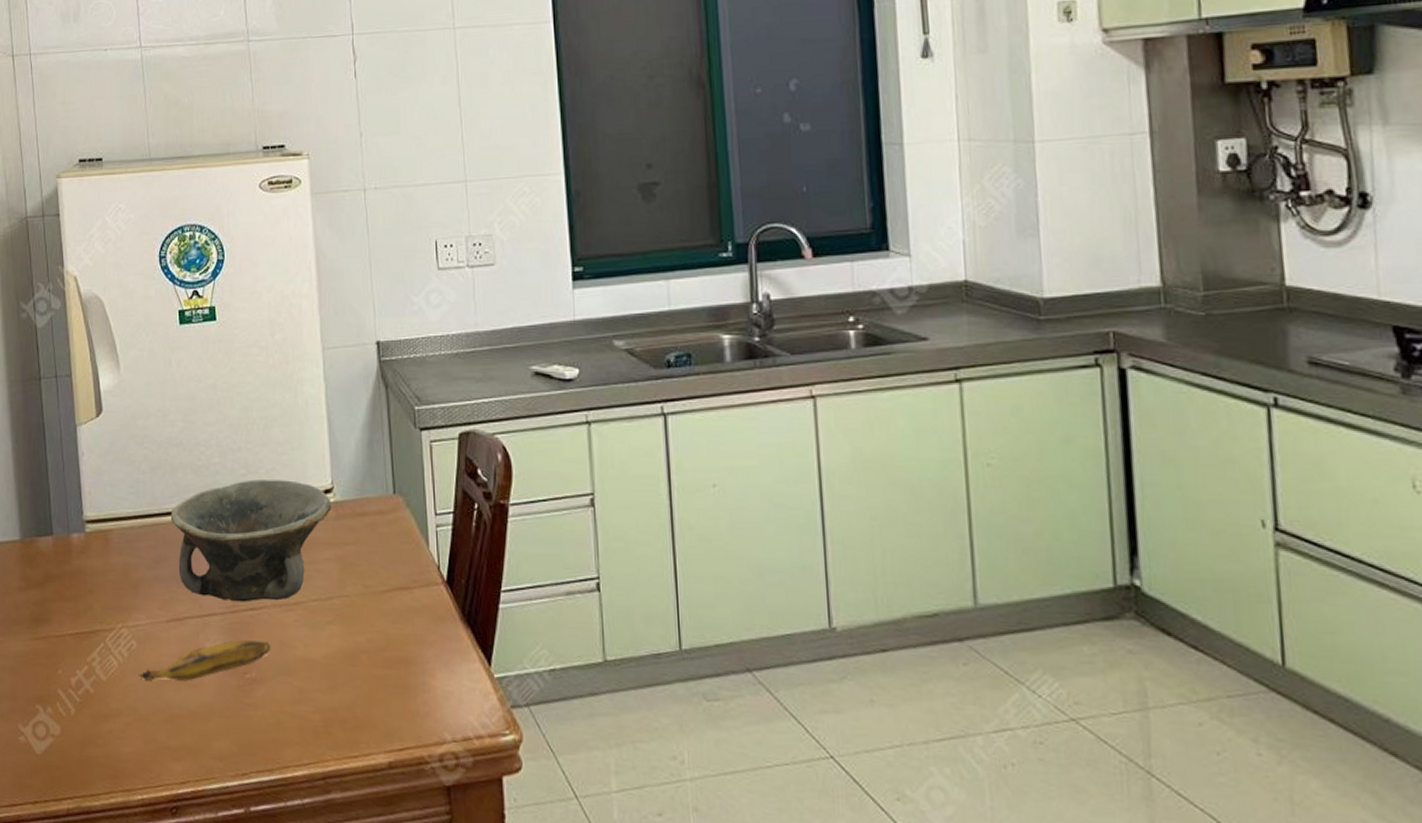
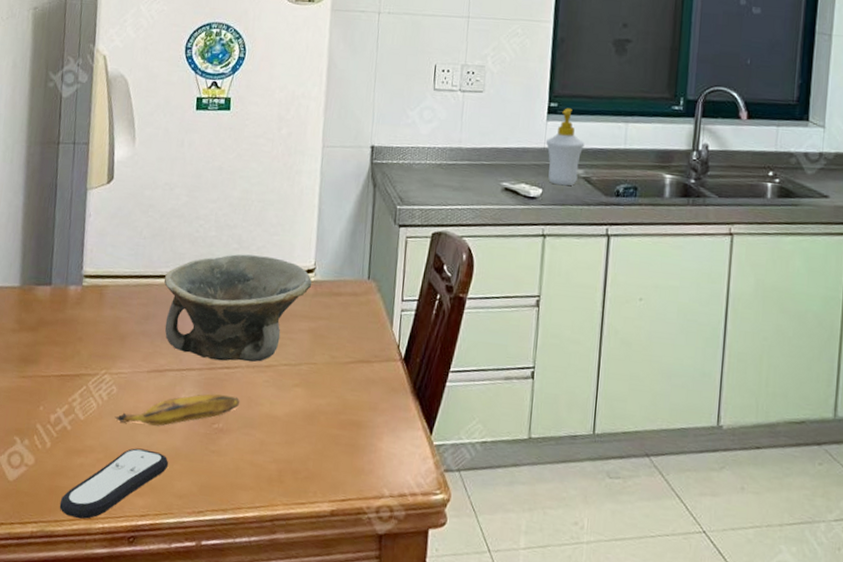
remote control: none [93,707,203,792] -> present [59,448,169,520]
soap bottle: none [575,271,621,362] -> present [545,108,585,186]

